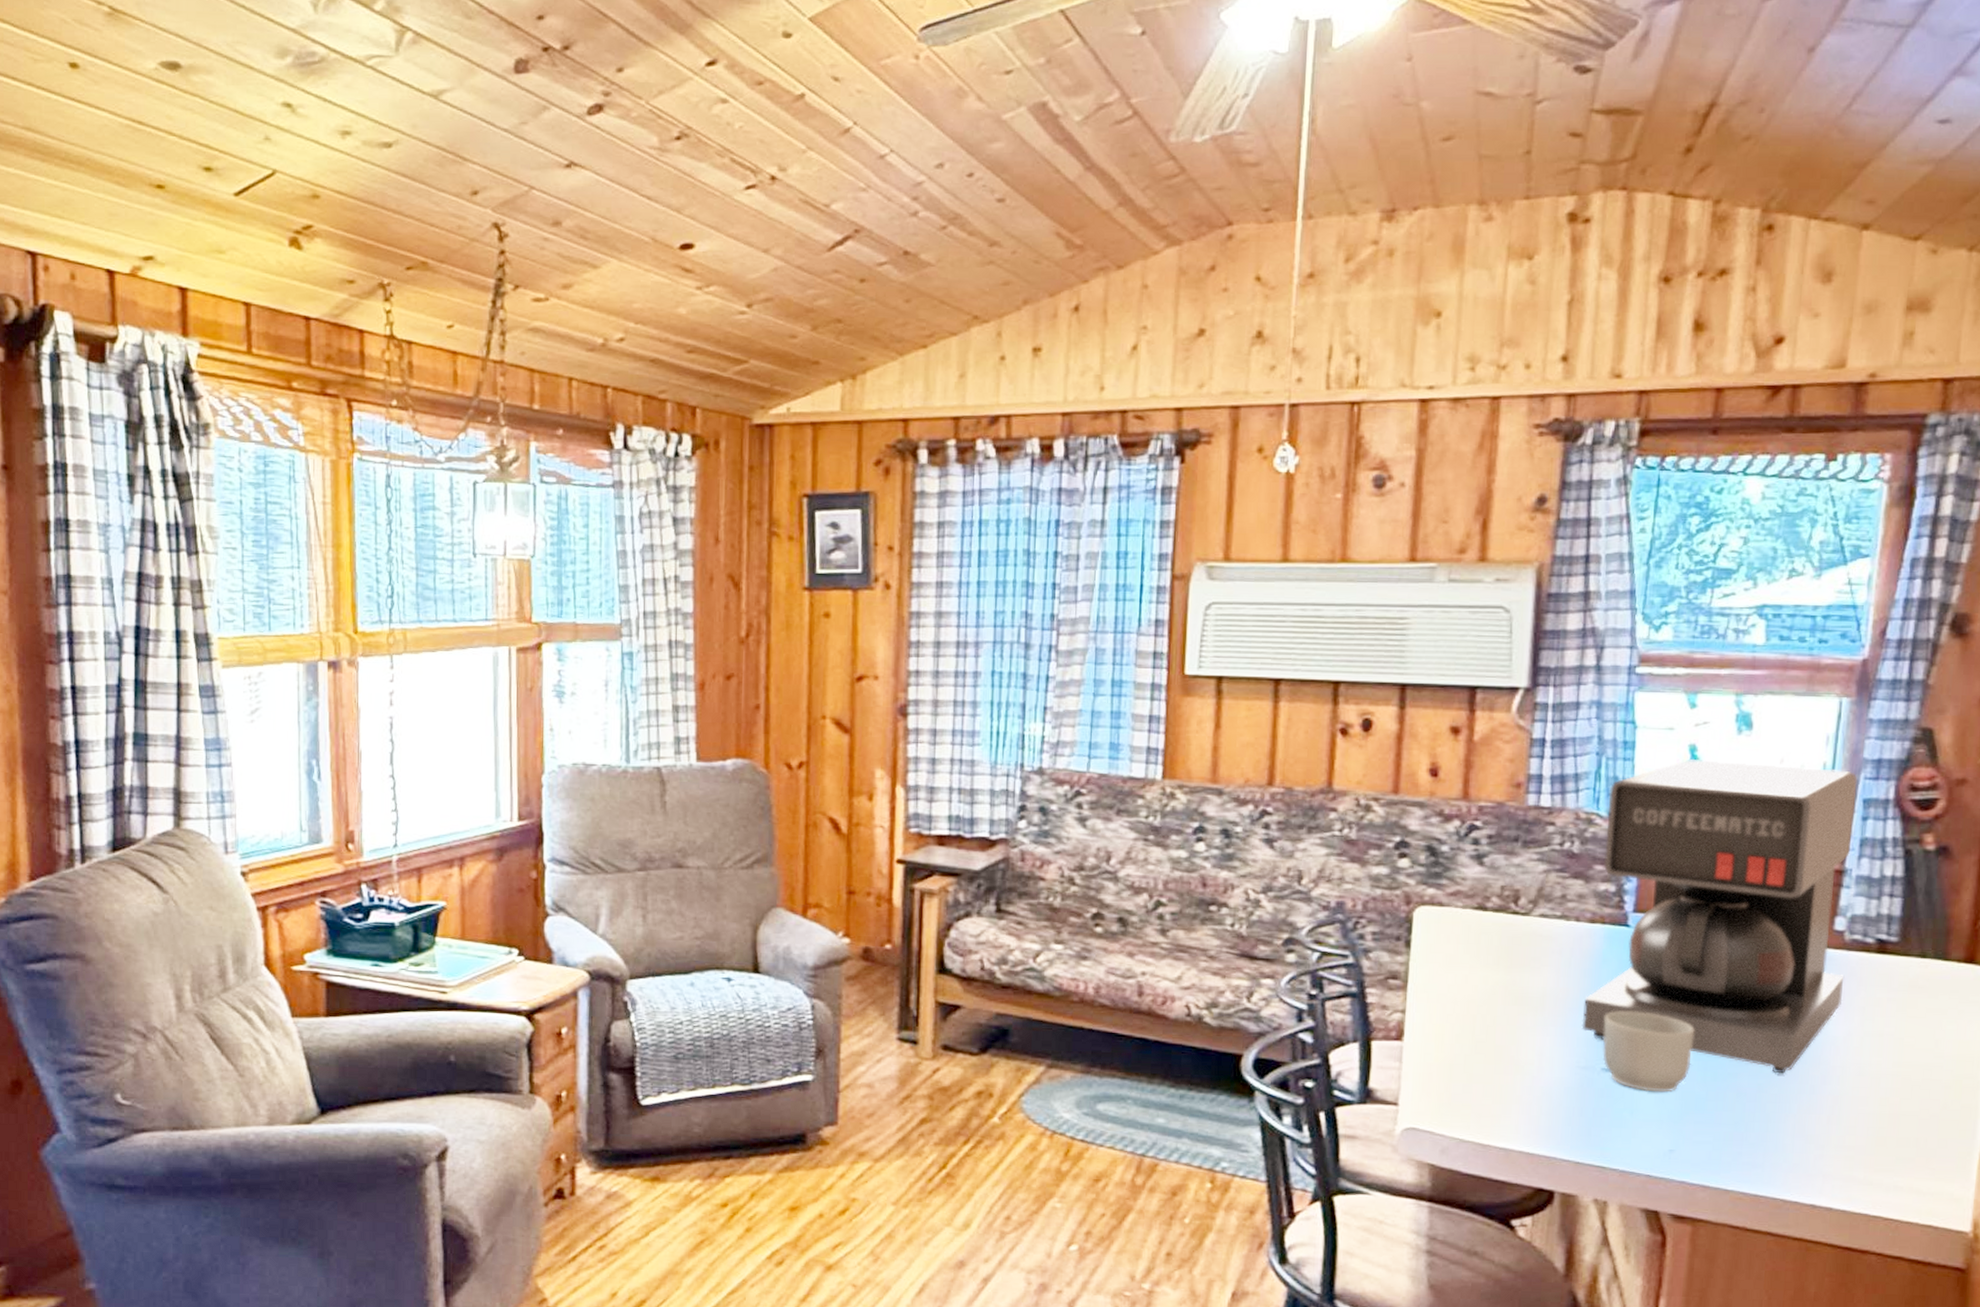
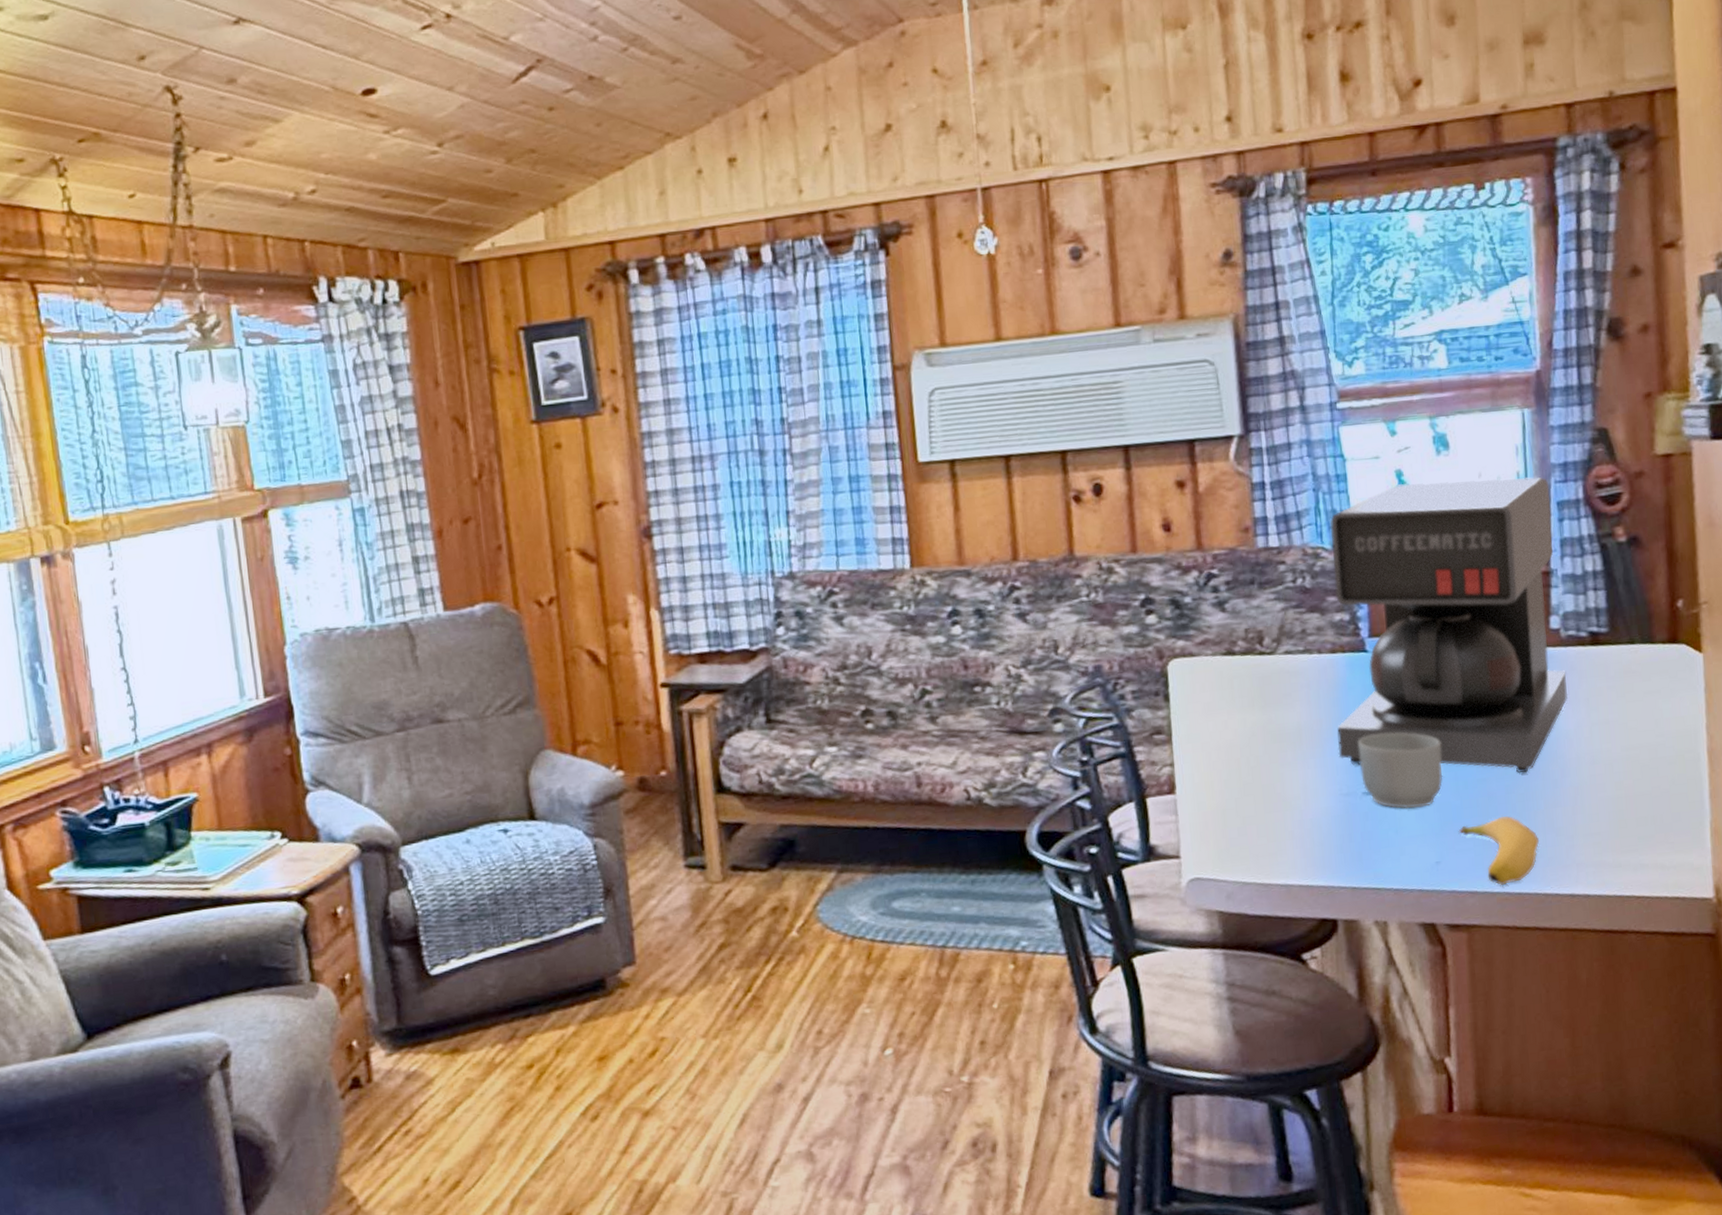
banana: none [1699,1115,1785,1184] -> present [1458,816,1539,885]

